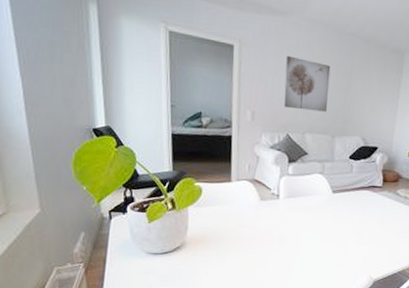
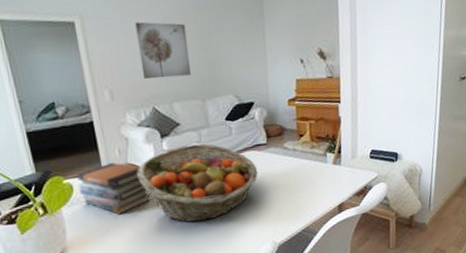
book stack: none [207,176,269,223] -> present [77,163,151,215]
fruit basket: none [261,173,369,245] -> present [137,143,258,223]

